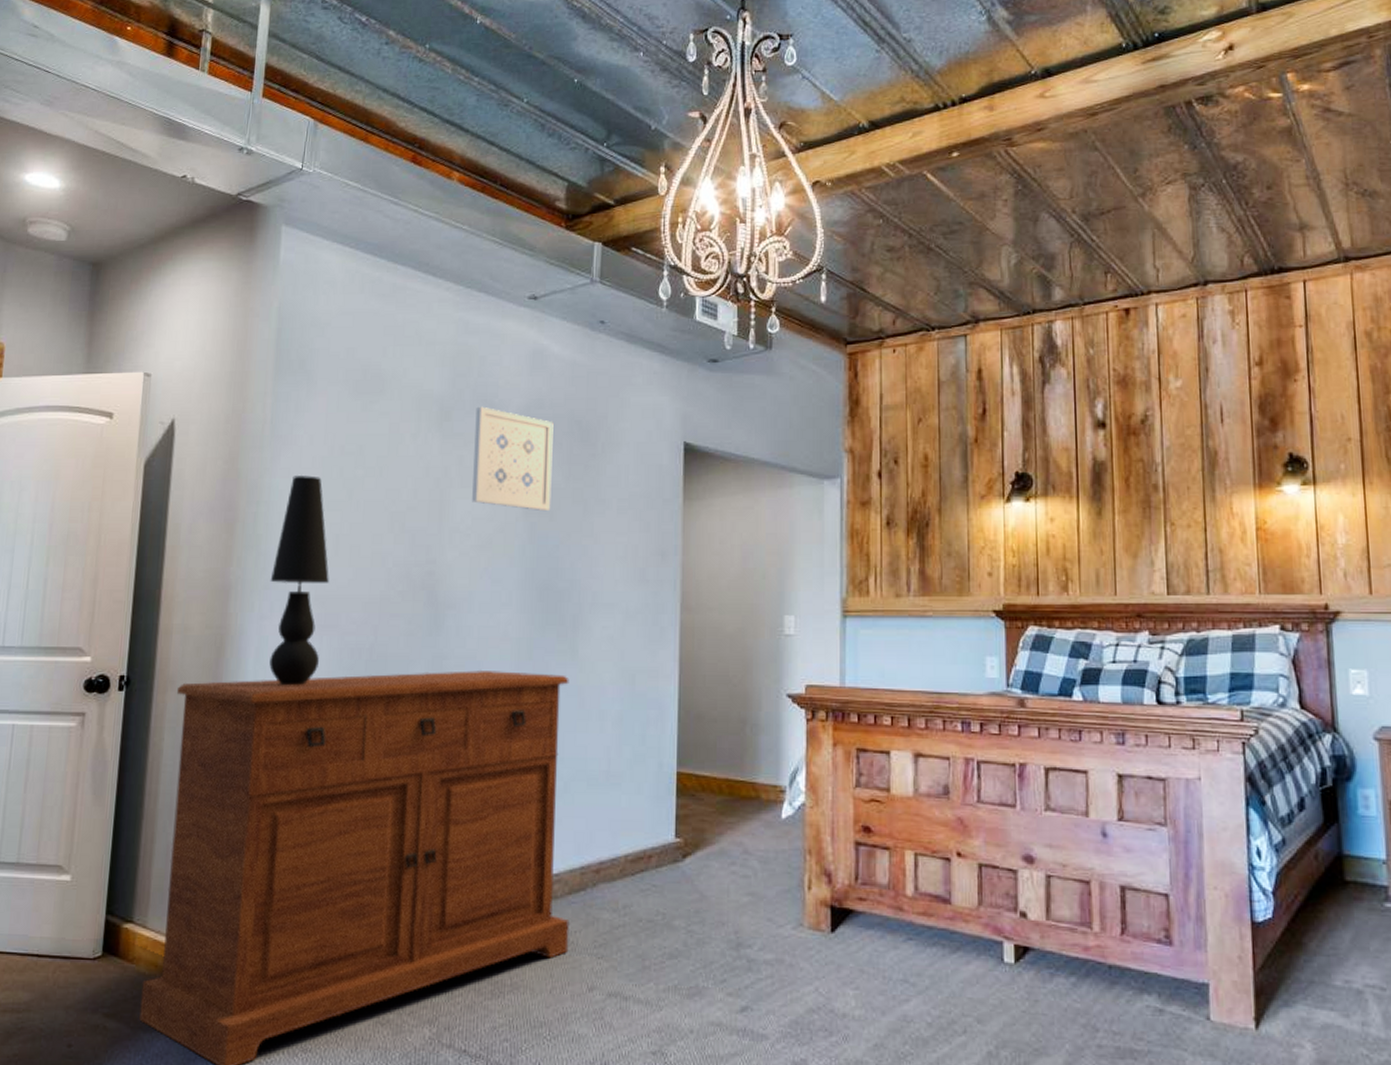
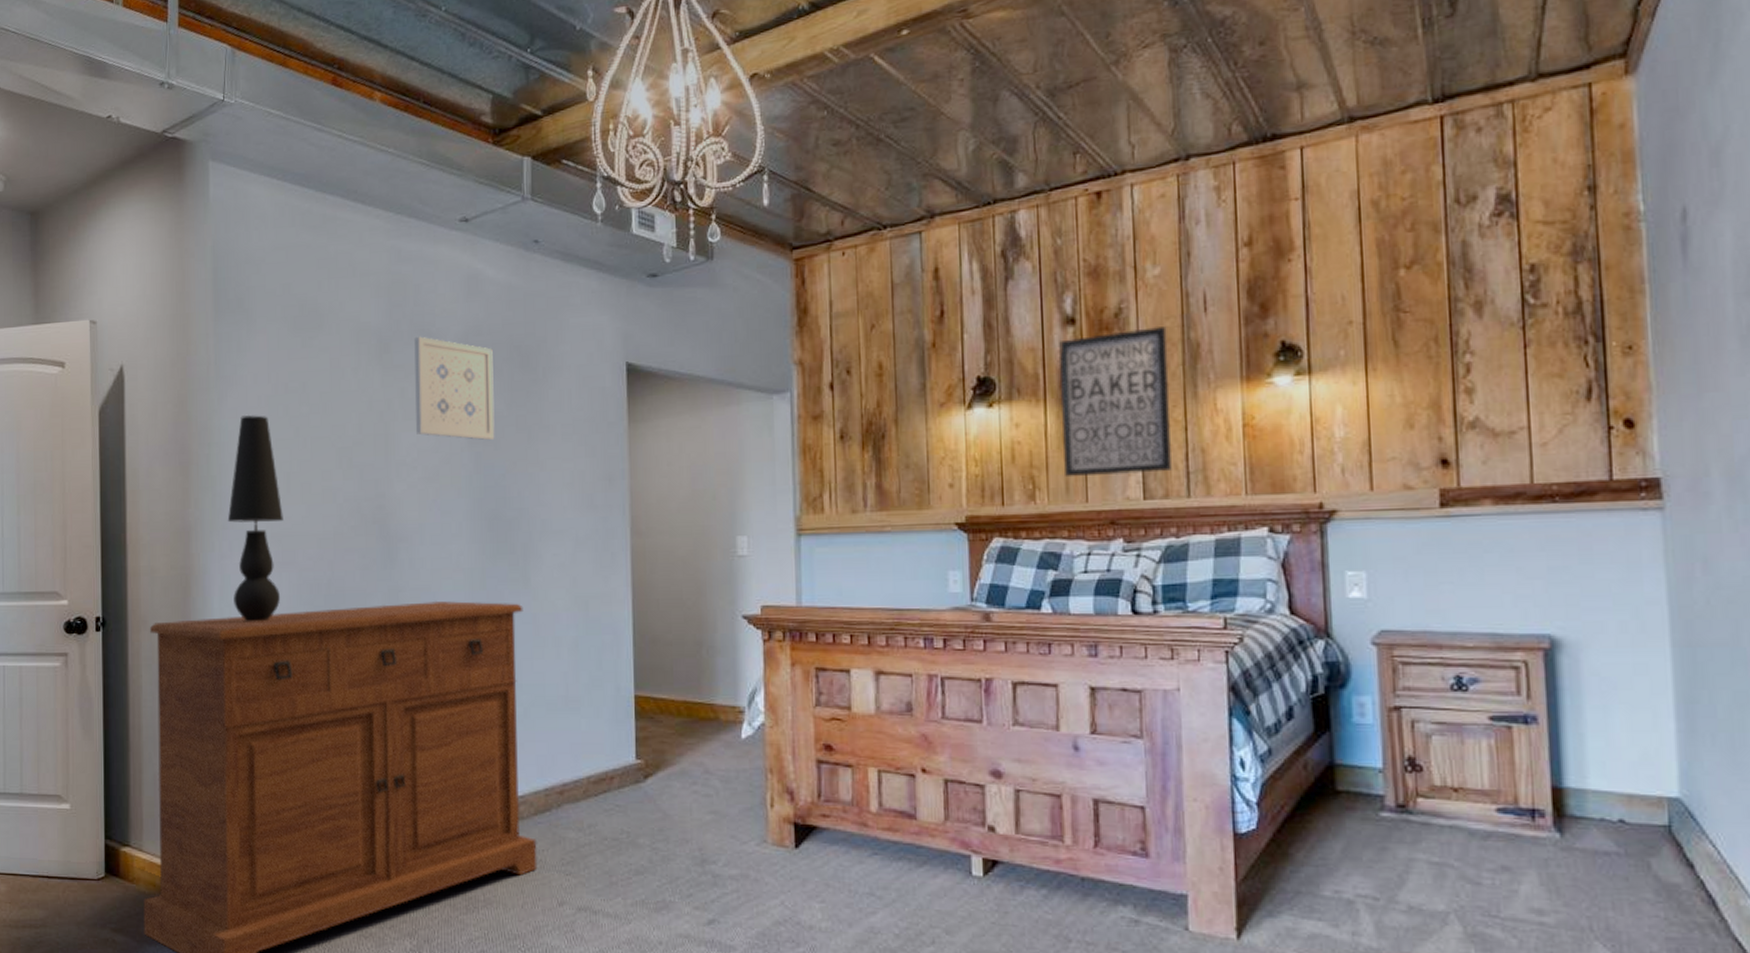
wall art: none [1090,434,1193,571] -> present [1058,326,1172,478]

